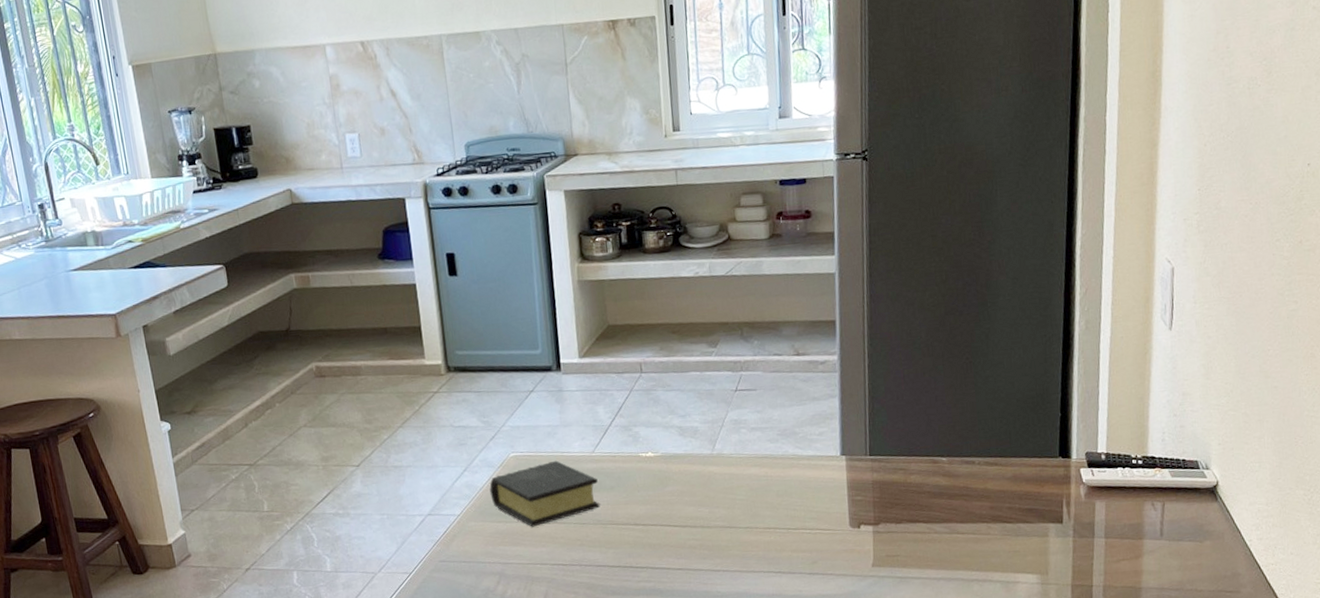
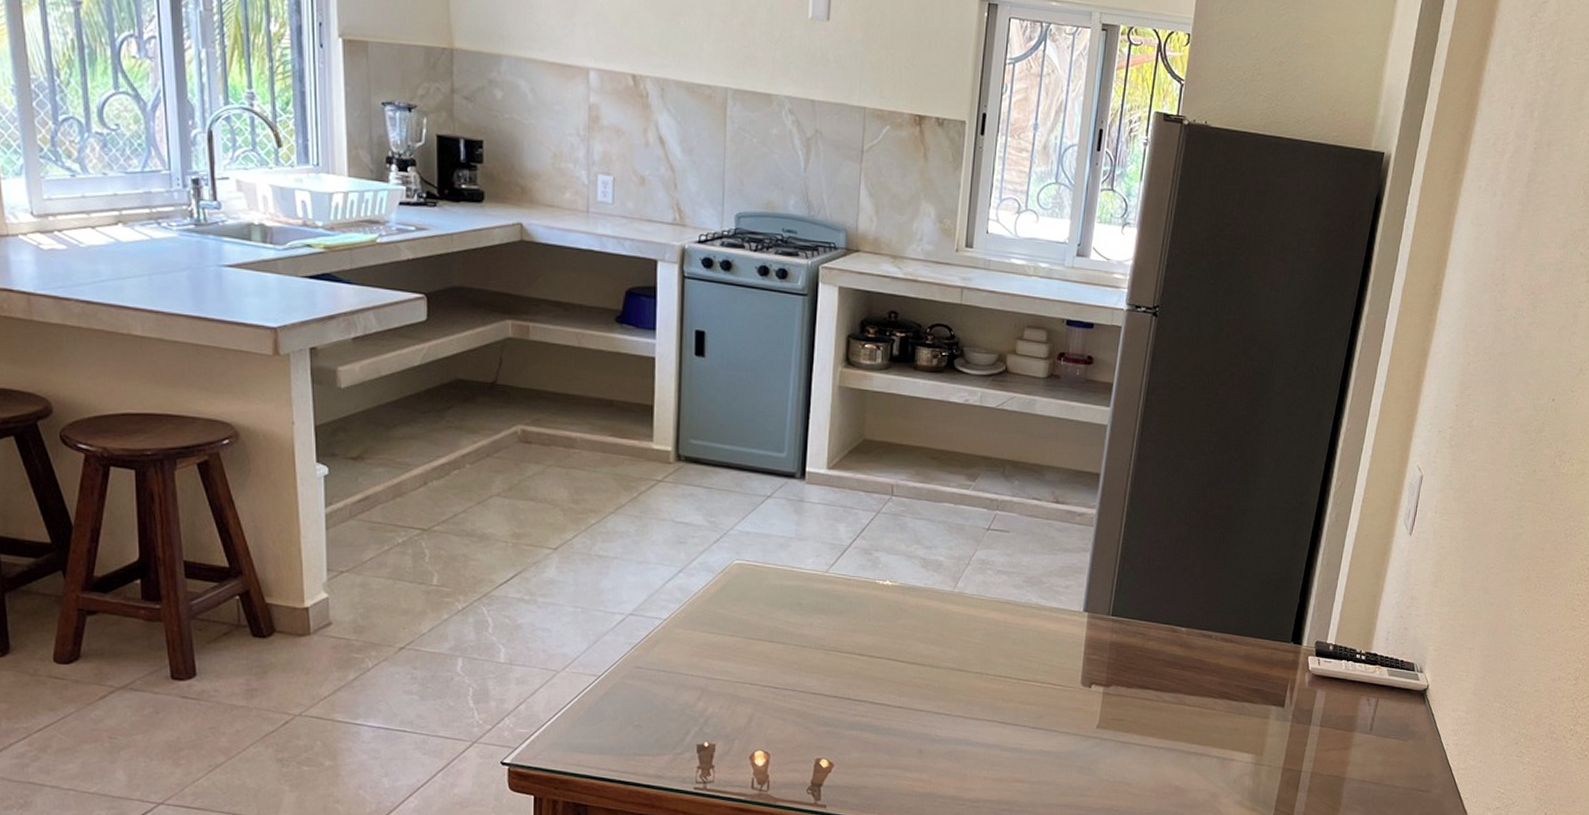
book: present [489,460,601,527] -> none [705,575,827,643]

